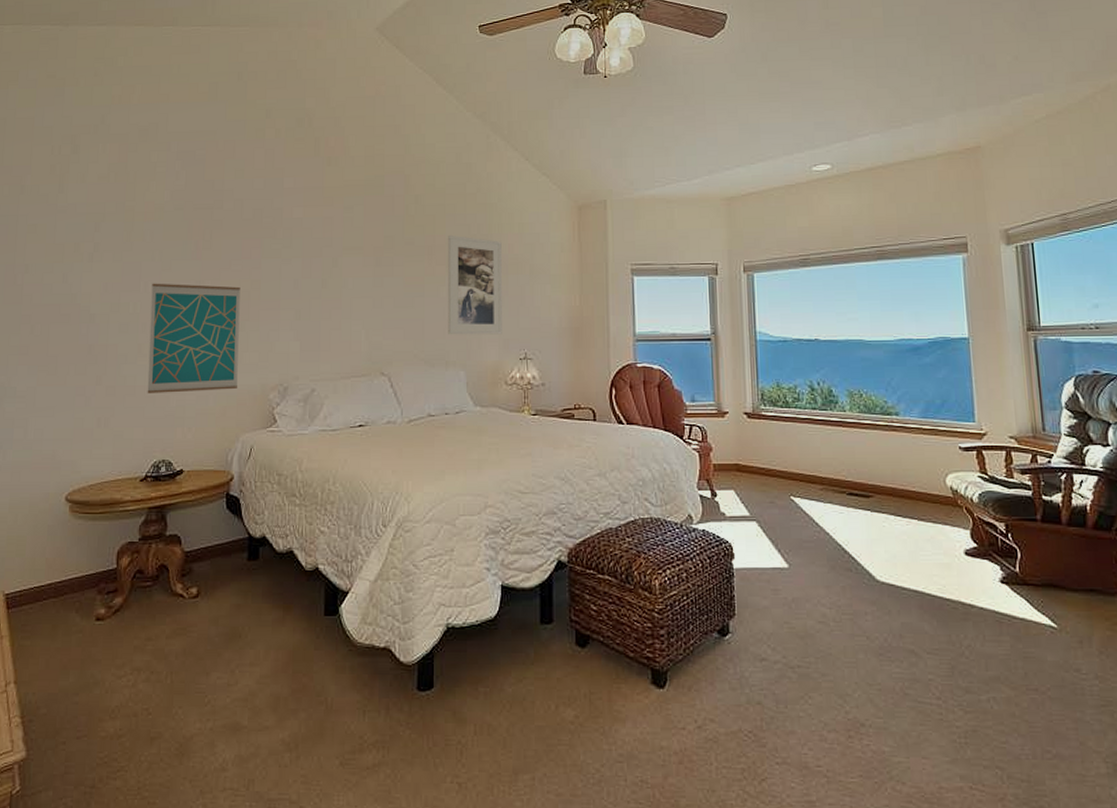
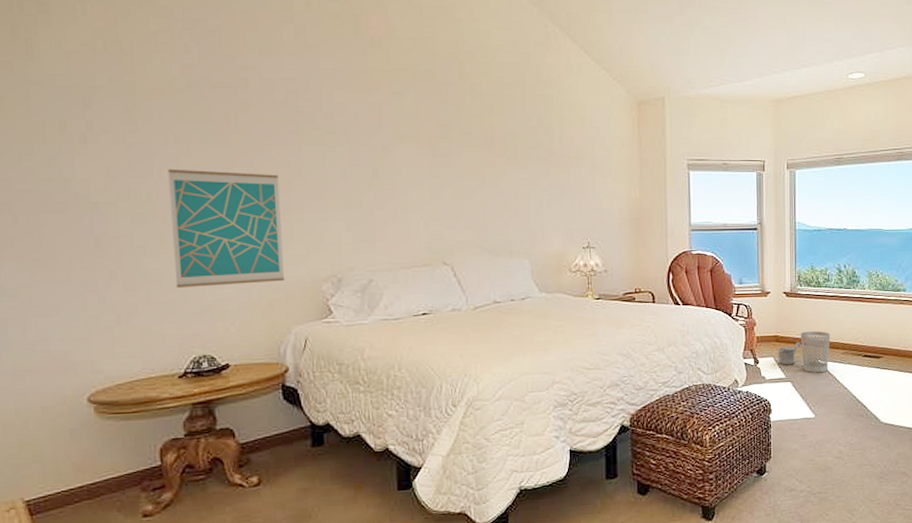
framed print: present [448,235,502,335] -> none [508,127,565,226]
watering can: none [740,472,768,501] -> present [778,341,801,366]
wastebasket: none [766,461,805,512] -> present [800,331,831,373]

